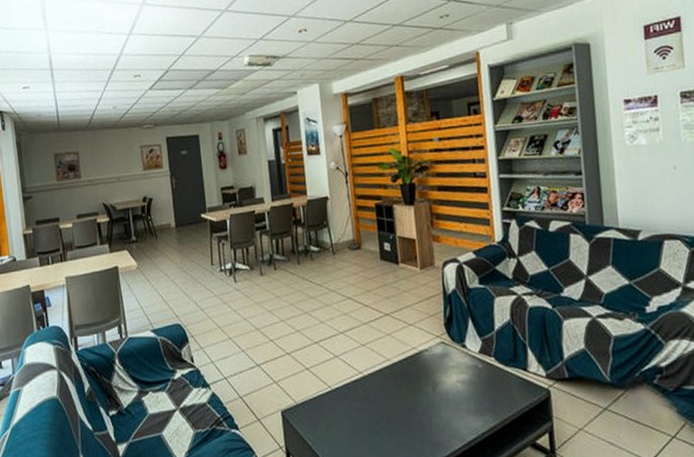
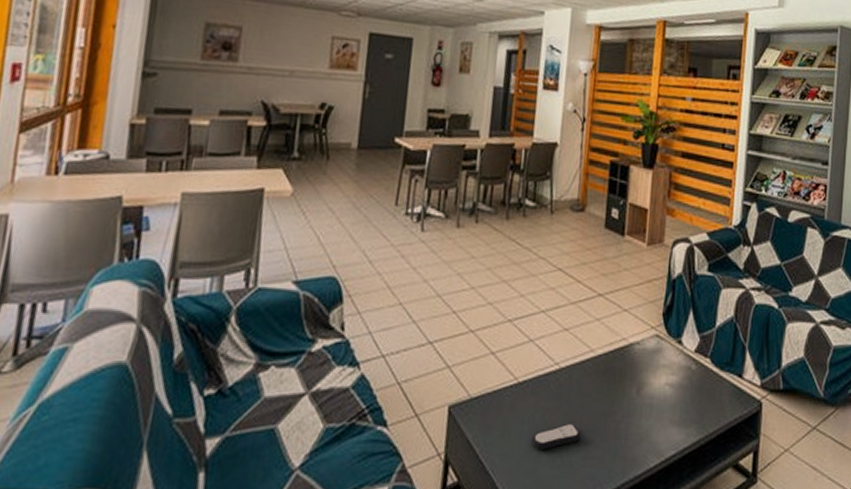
remote control: none [350,418,391,440] -> present [531,423,581,450]

